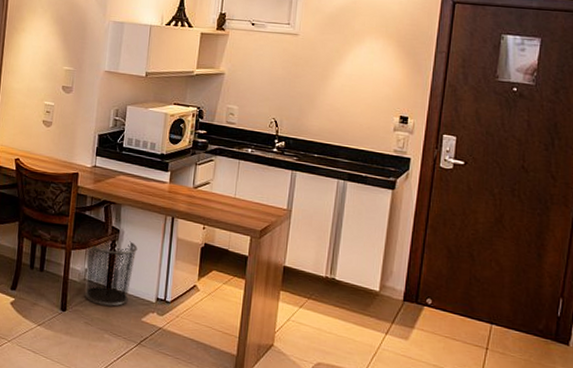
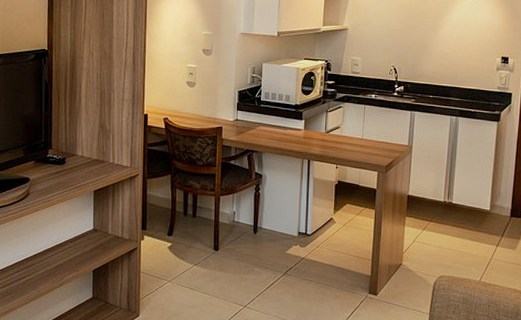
waste bin: present [85,241,138,307] -> none [234,184,279,243]

